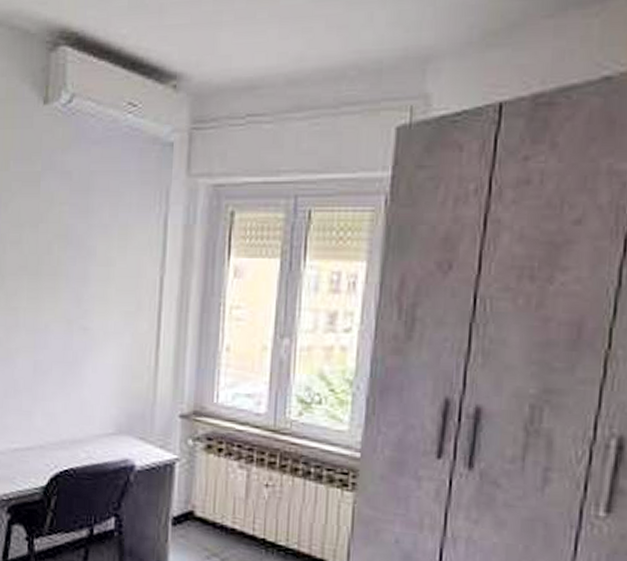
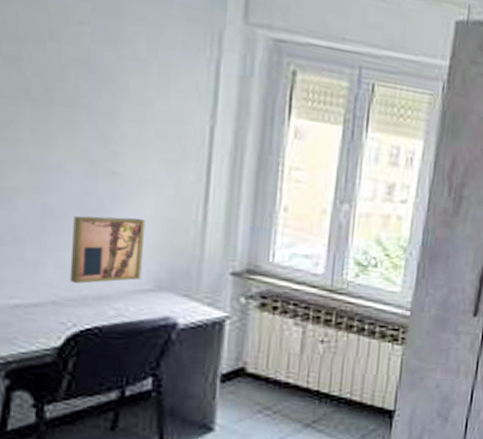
wall art: none [52,367,109,430] -> present [69,215,146,284]

